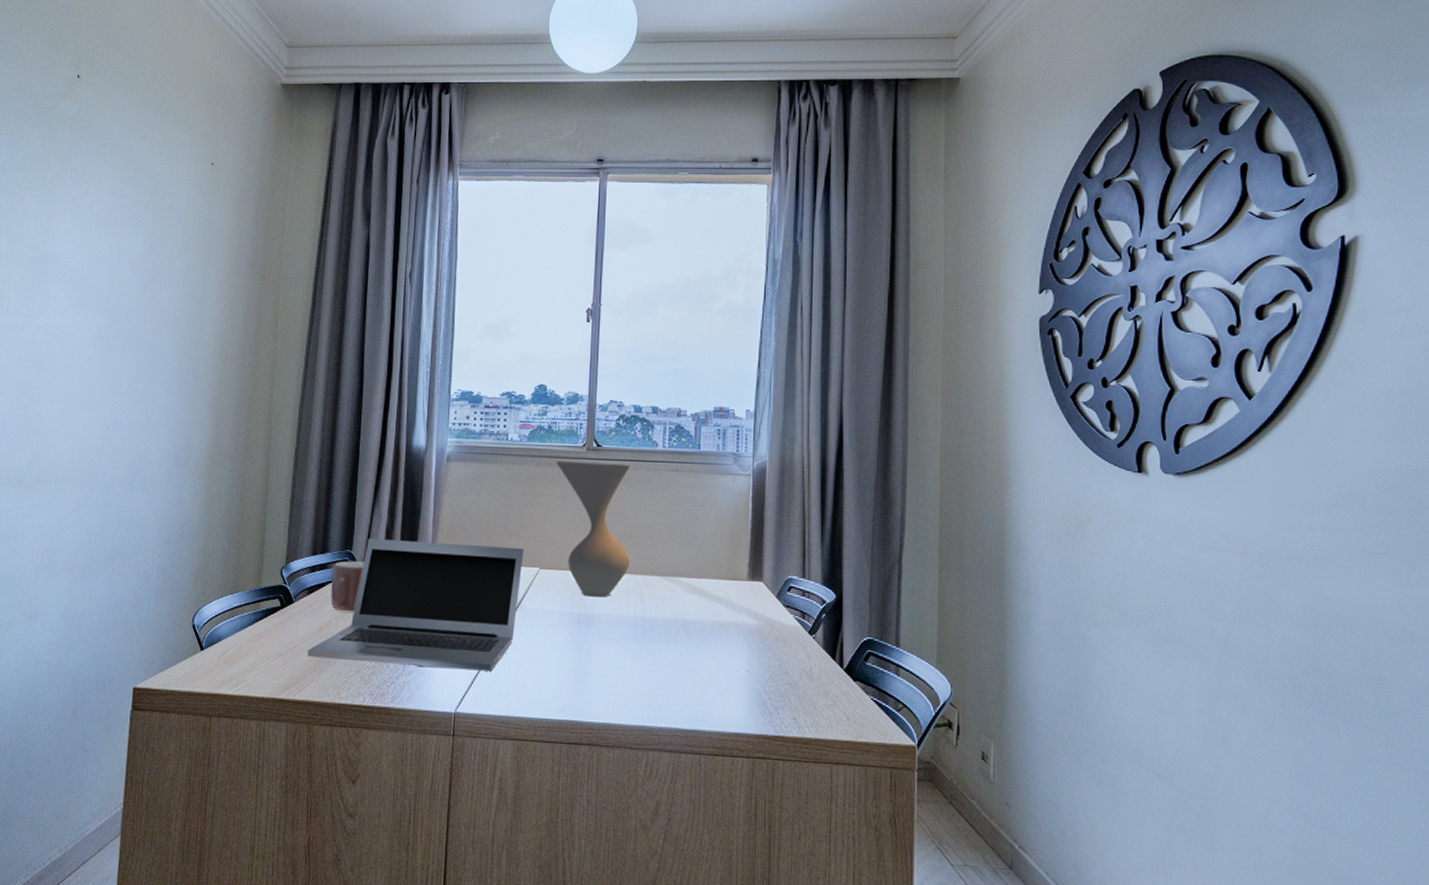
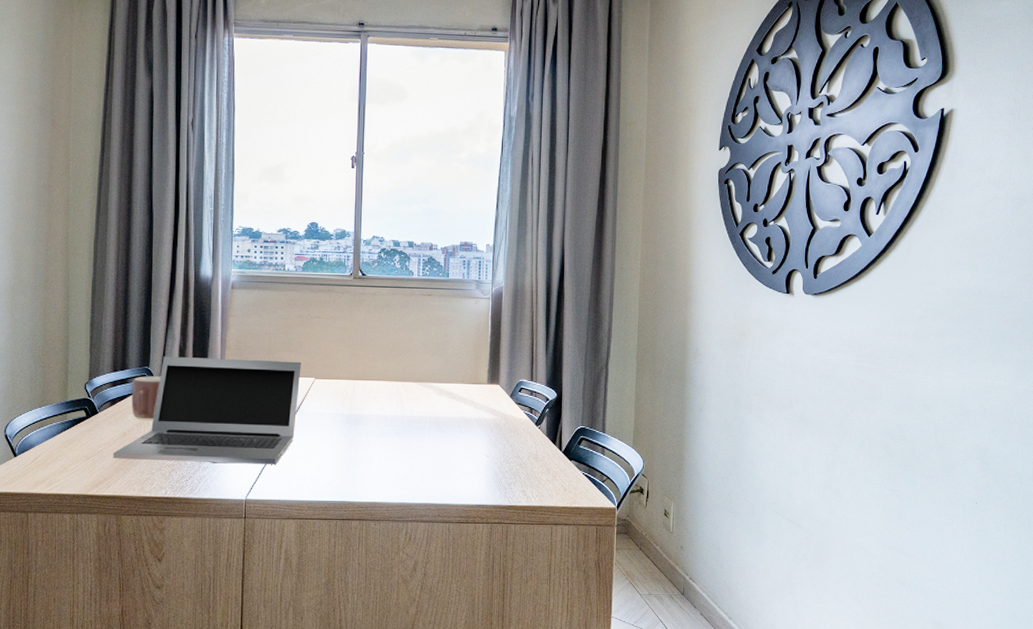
decorative vase: present [556,461,631,597] -> none [327,288,392,401]

